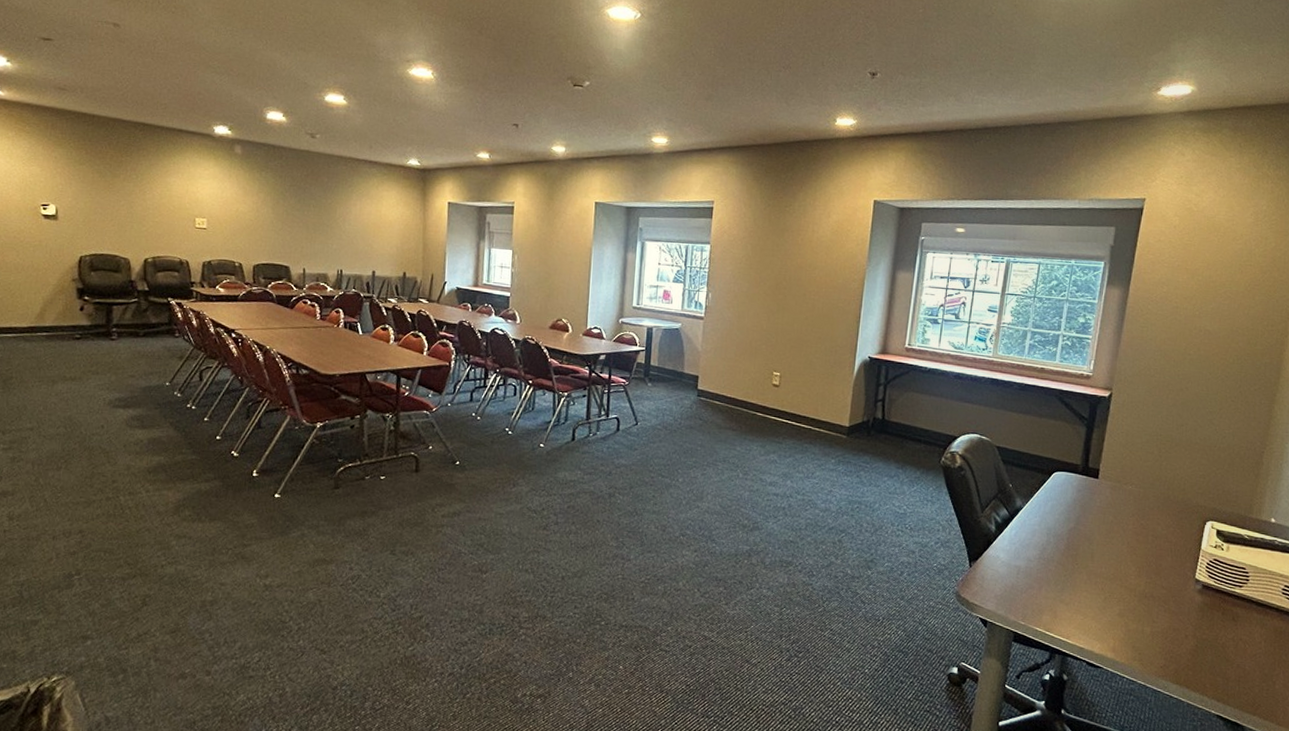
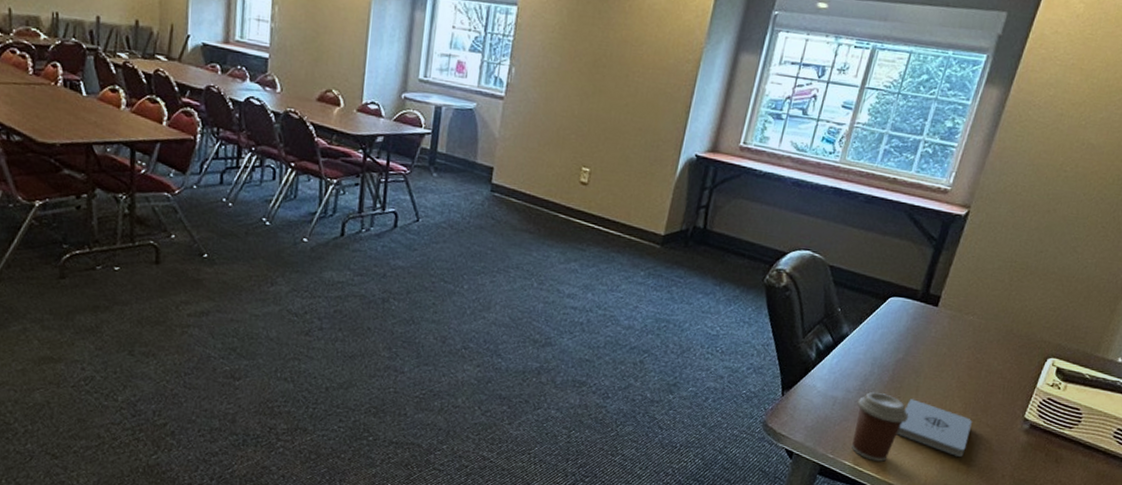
coffee cup: none [1039,559,1089,627] -> present [852,391,909,462]
notepad: none [1080,565,1148,619] -> present [896,399,973,457]

